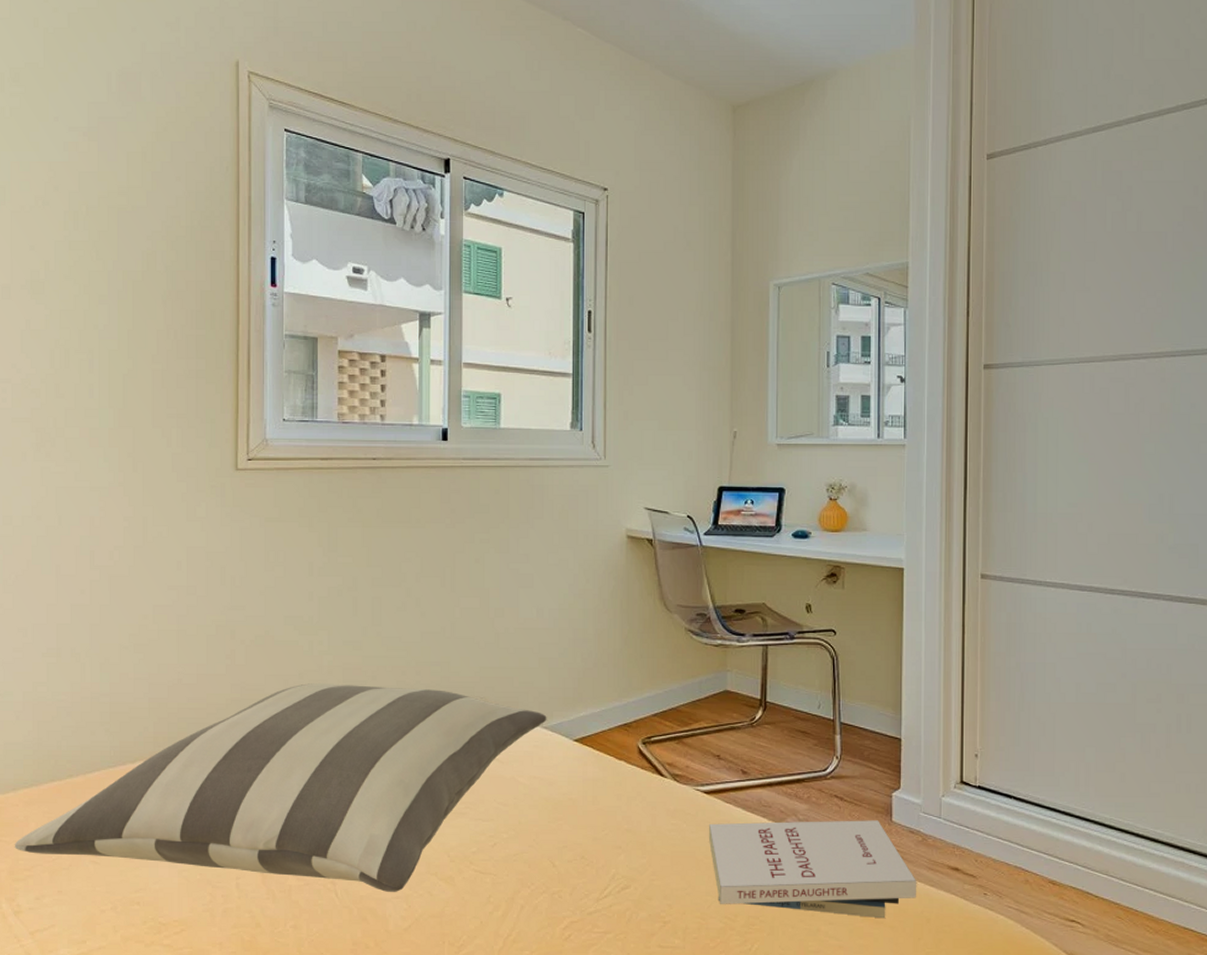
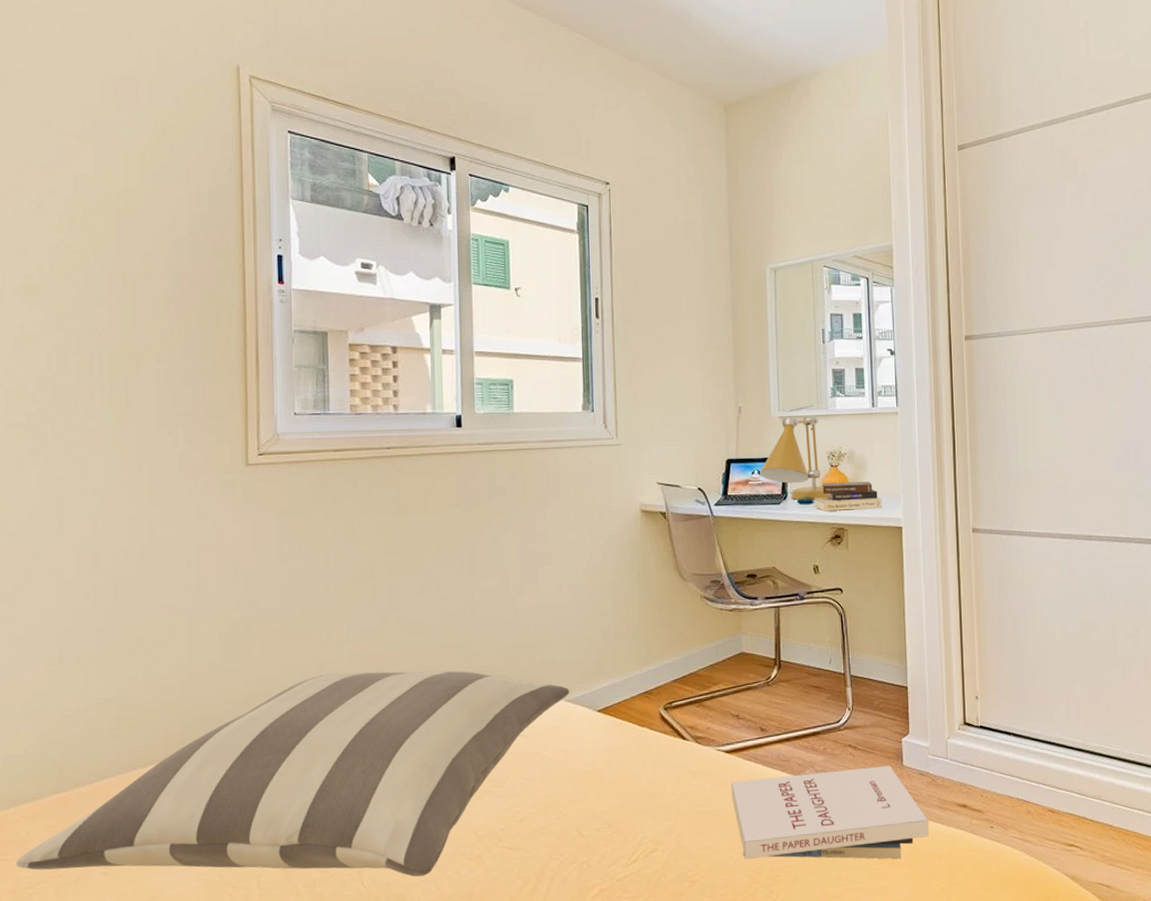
table lamp: none [753,445,827,535] -> present [760,416,830,501]
books: none [809,517,883,548] -> present [813,481,882,511]

